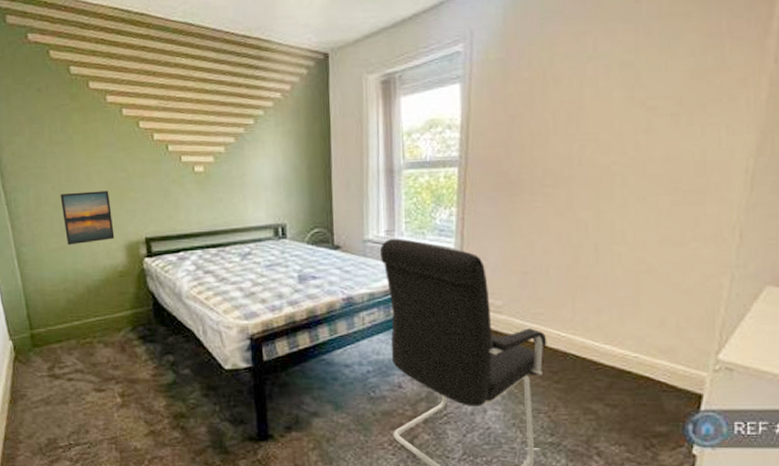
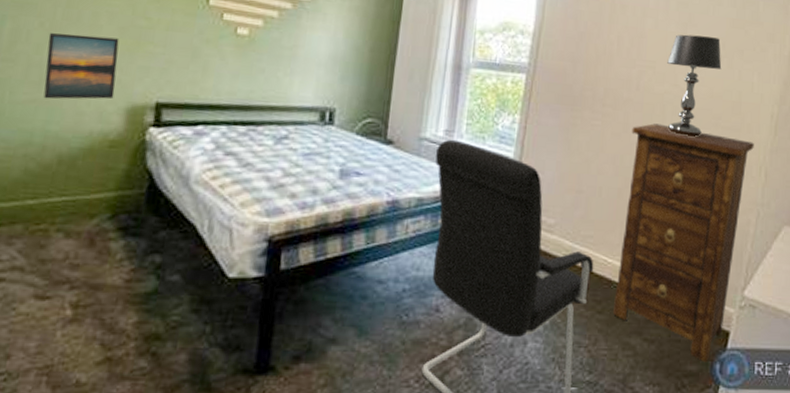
cabinet: none [571,196,724,424] -> present [613,123,754,363]
table lamp: none [612,95,679,205] -> present [667,34,722,137]

